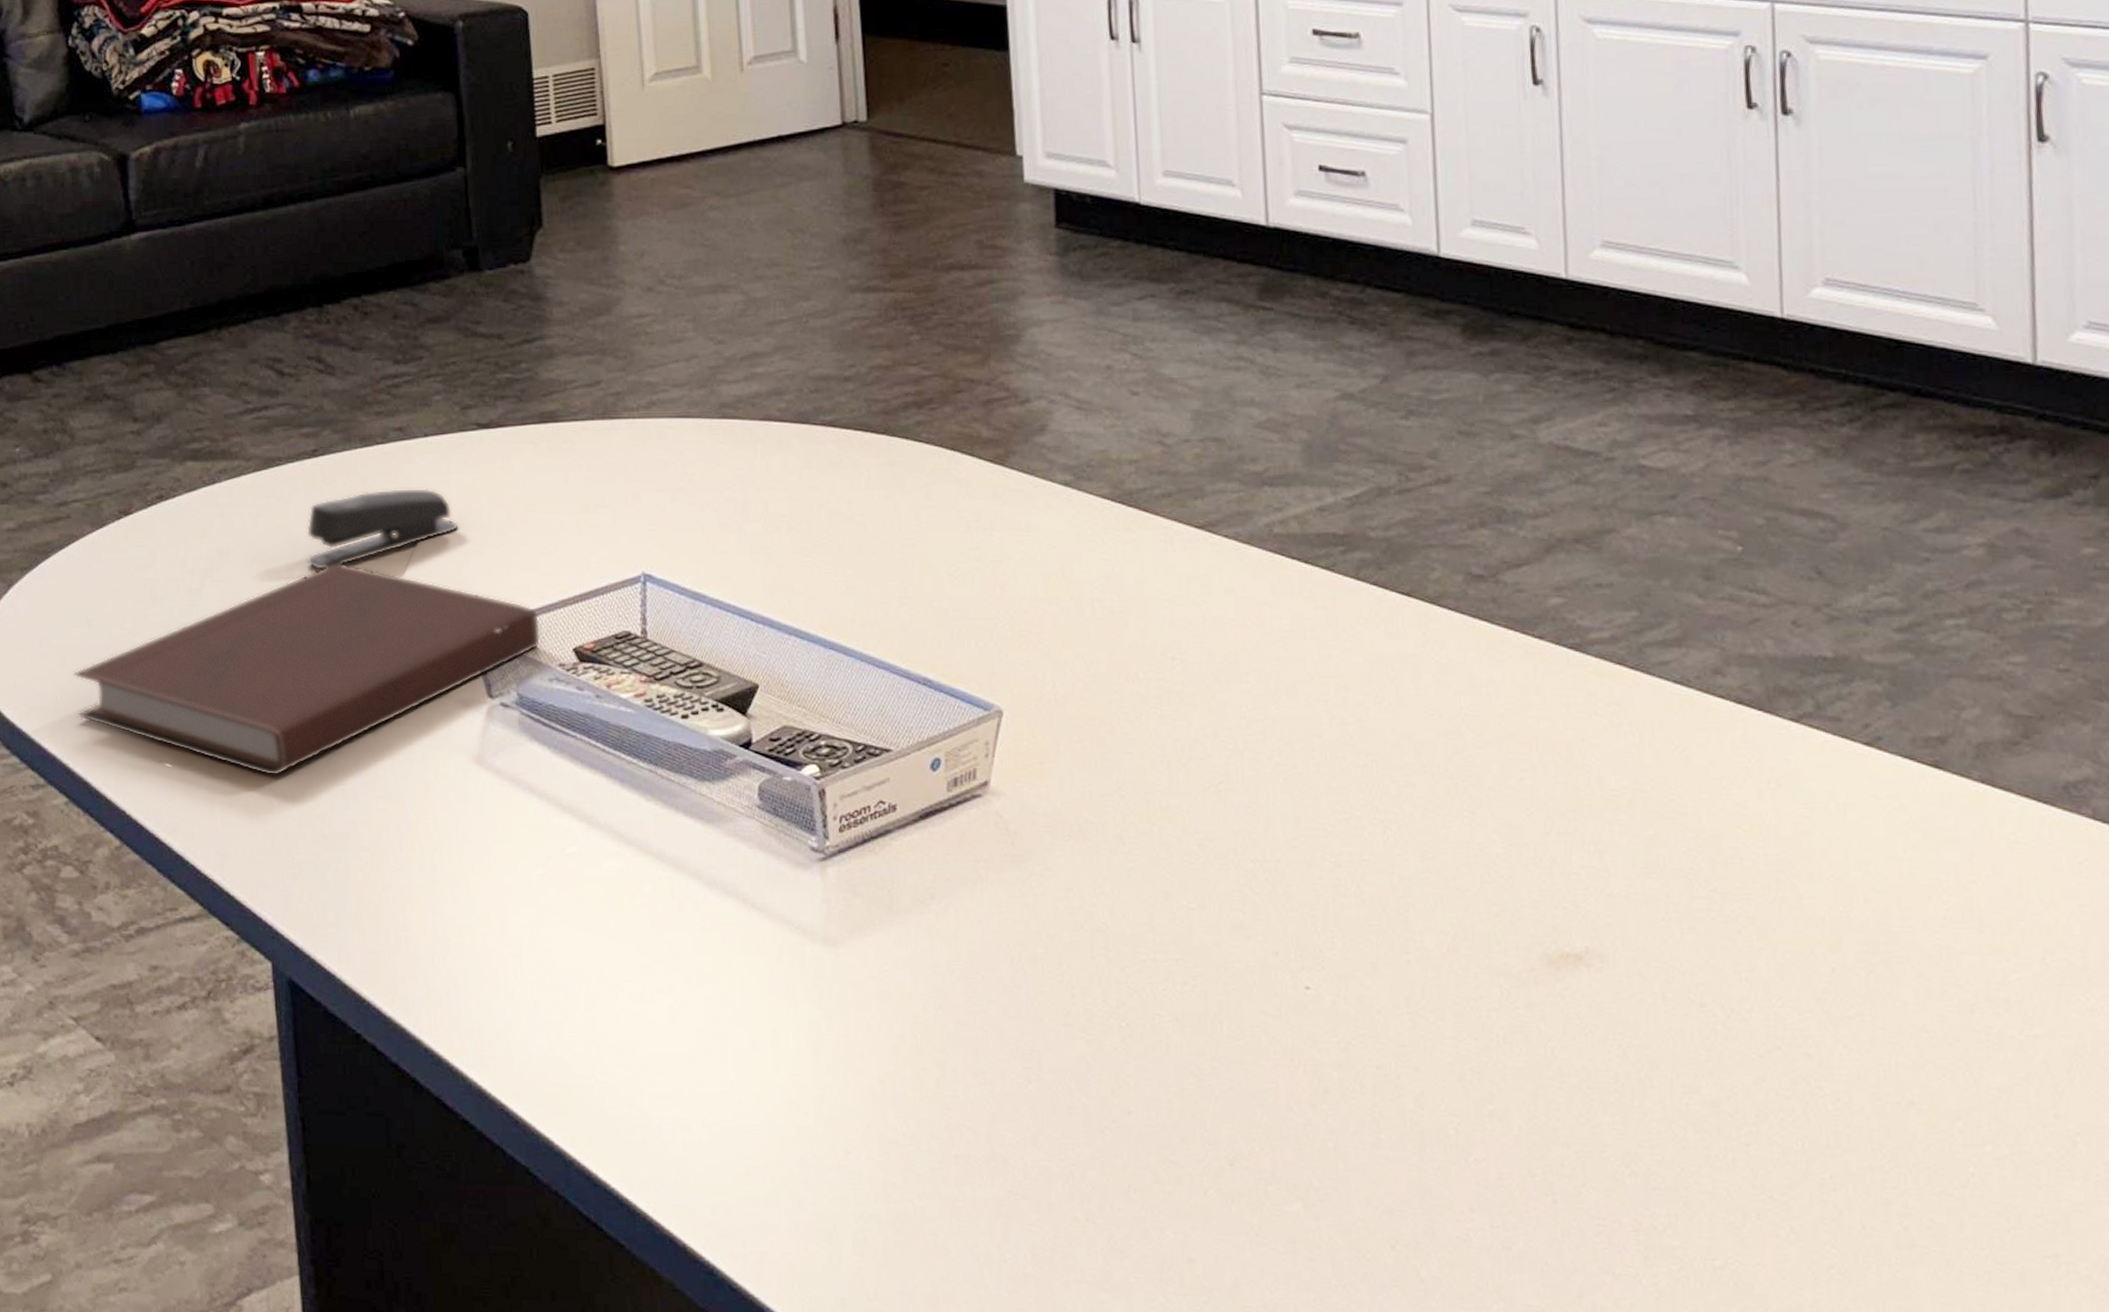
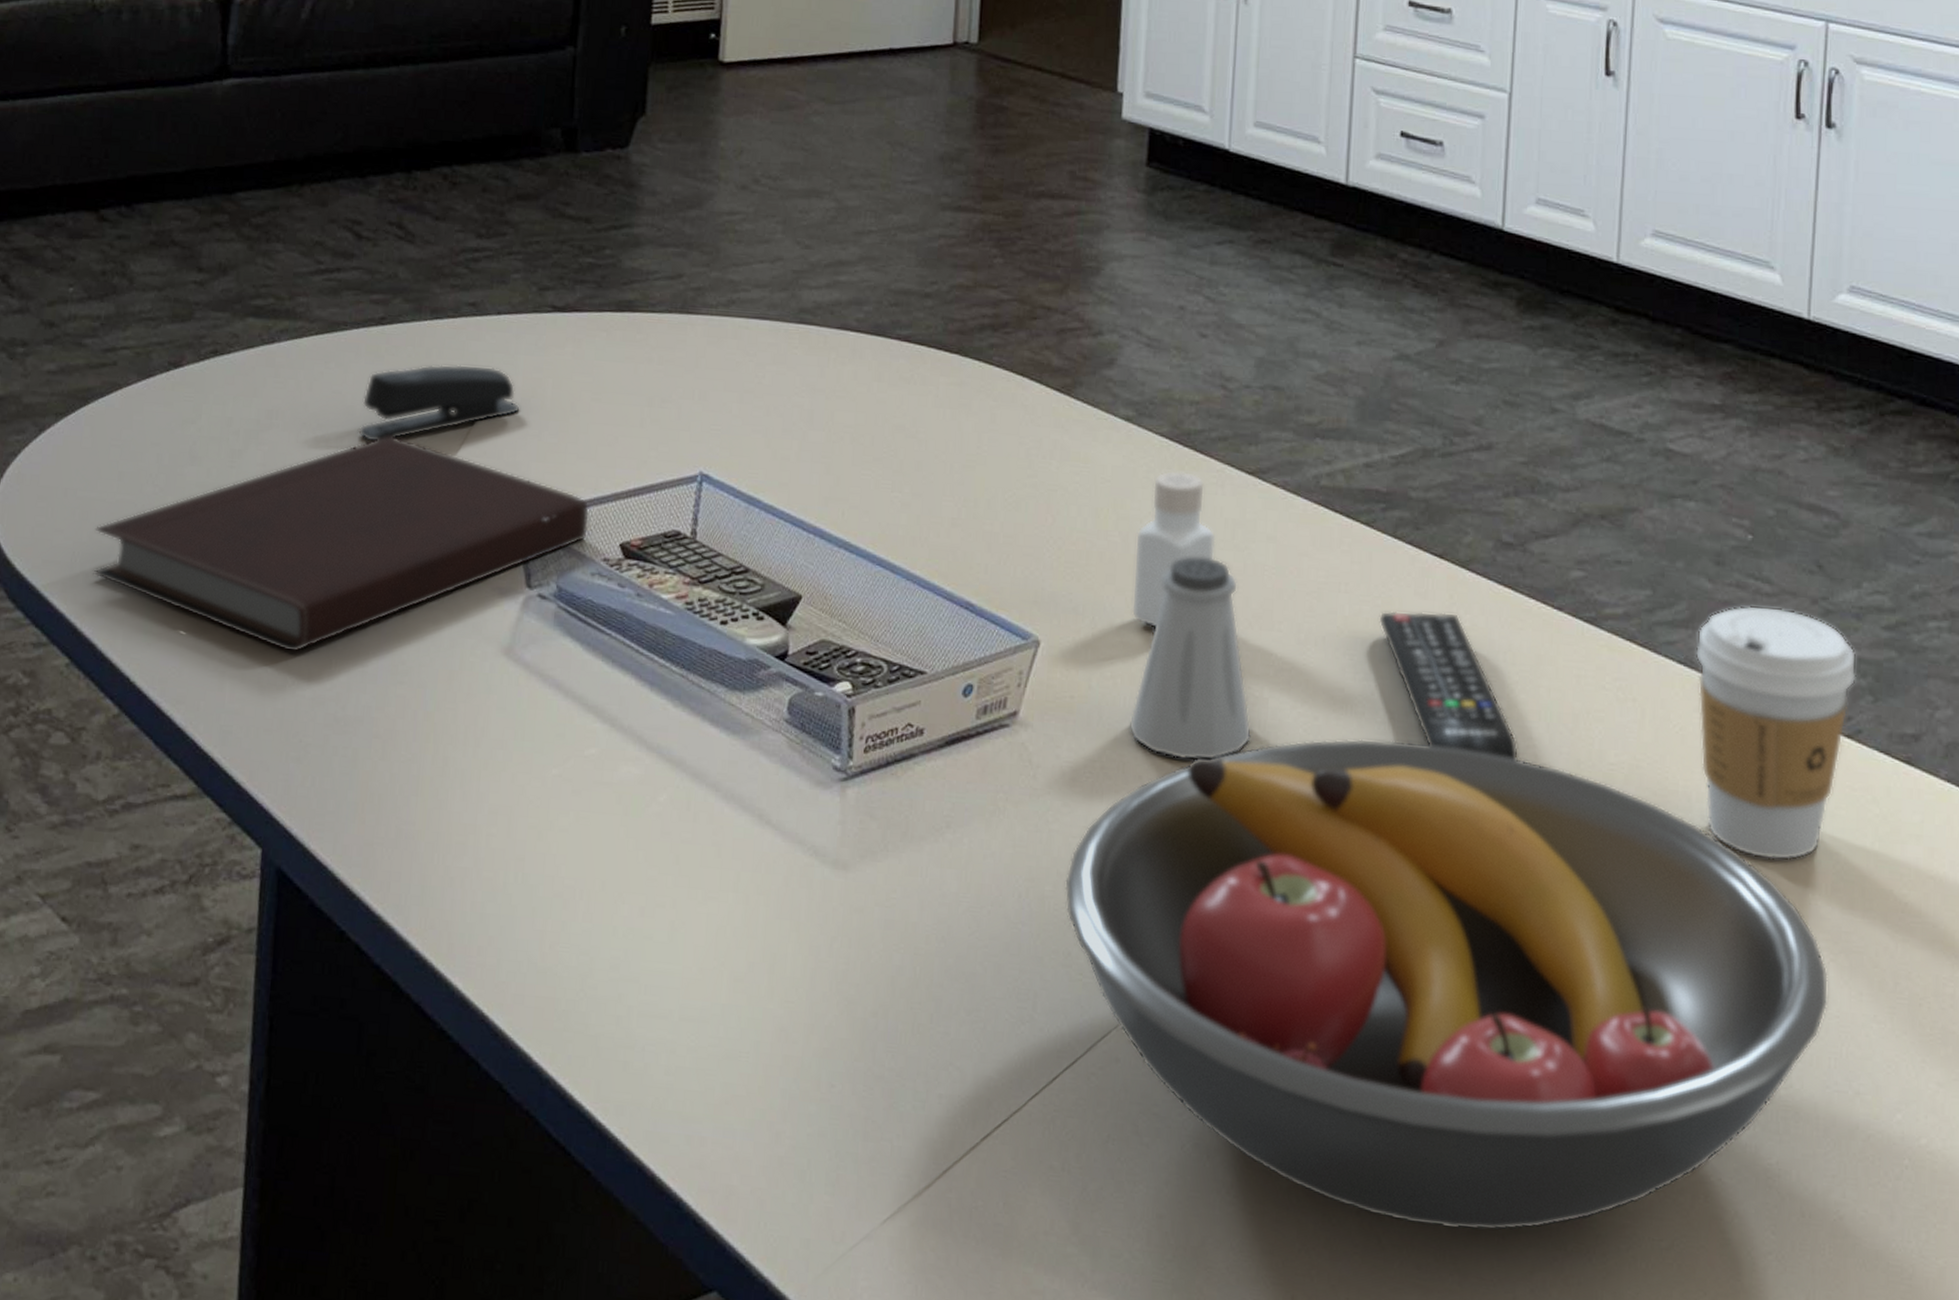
fruit bowl: none [1056,781,1872,1260] -> present [1064,739,1829,1232]
pepper shaker: none [1088,531,1172,690] -> present [1131,470,1216,628]
saltshaker: none [1102,615,1231,817] -> present [1129,556,1252,761]
remote control: none [1350,651,1513,793] -> present [1379,611,1519,760]
coffee cup: none [1691,618,1871,875] -> present [1695,605,1857,861]

